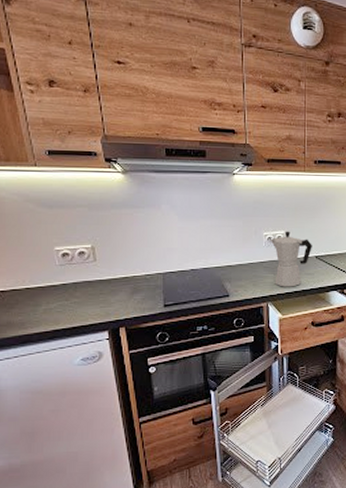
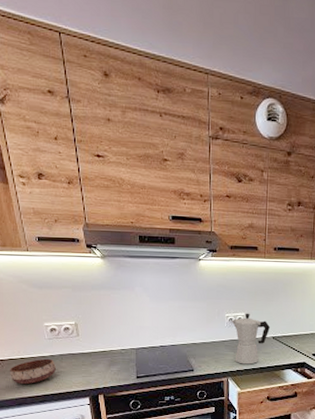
bowl: none [11,288,68,318] -> present [9,358,56,384]

